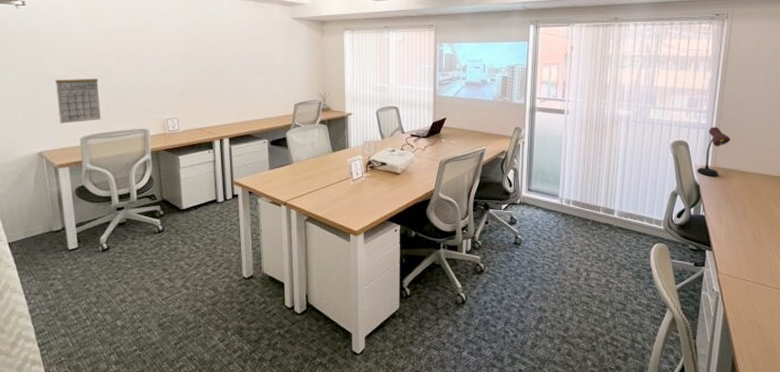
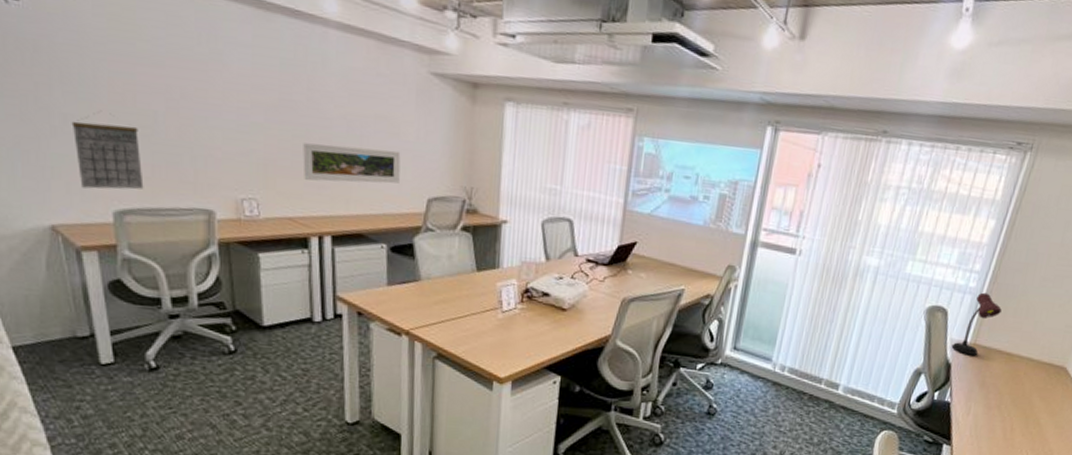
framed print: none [208,73,275,100] -> present [303,143,401,184]

